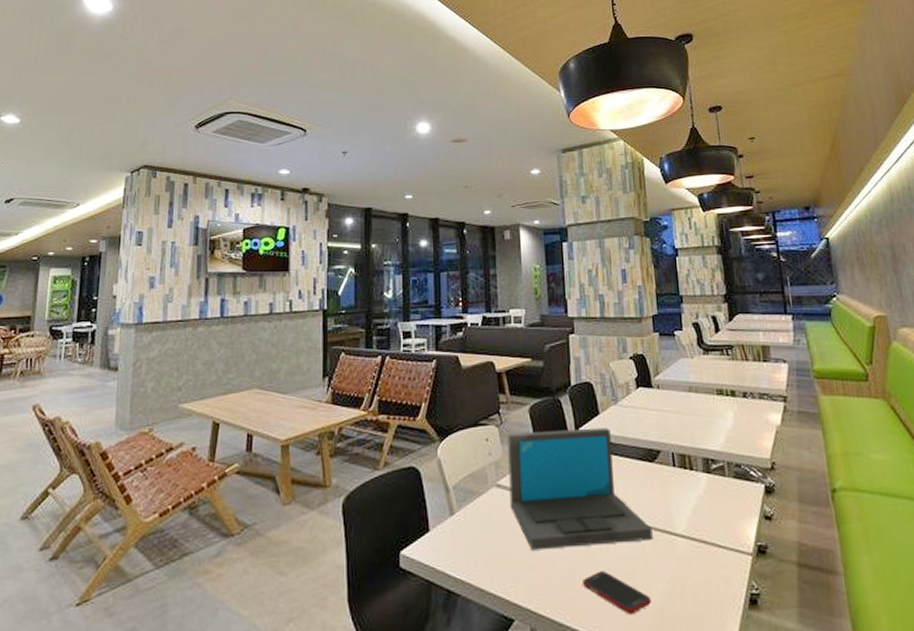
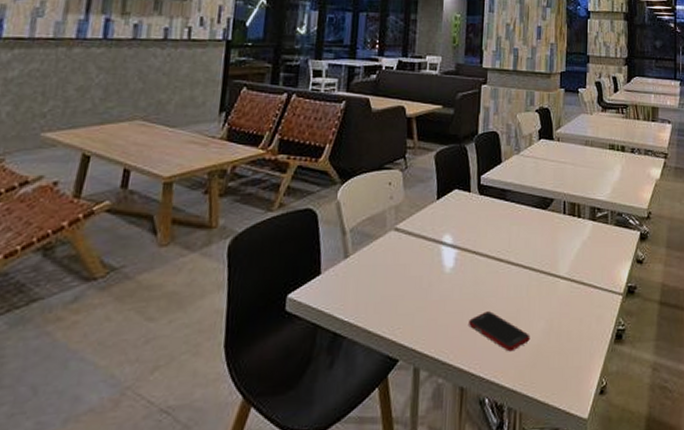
laptop: present [507,427,653,550] -> none [406,175,538,292]

